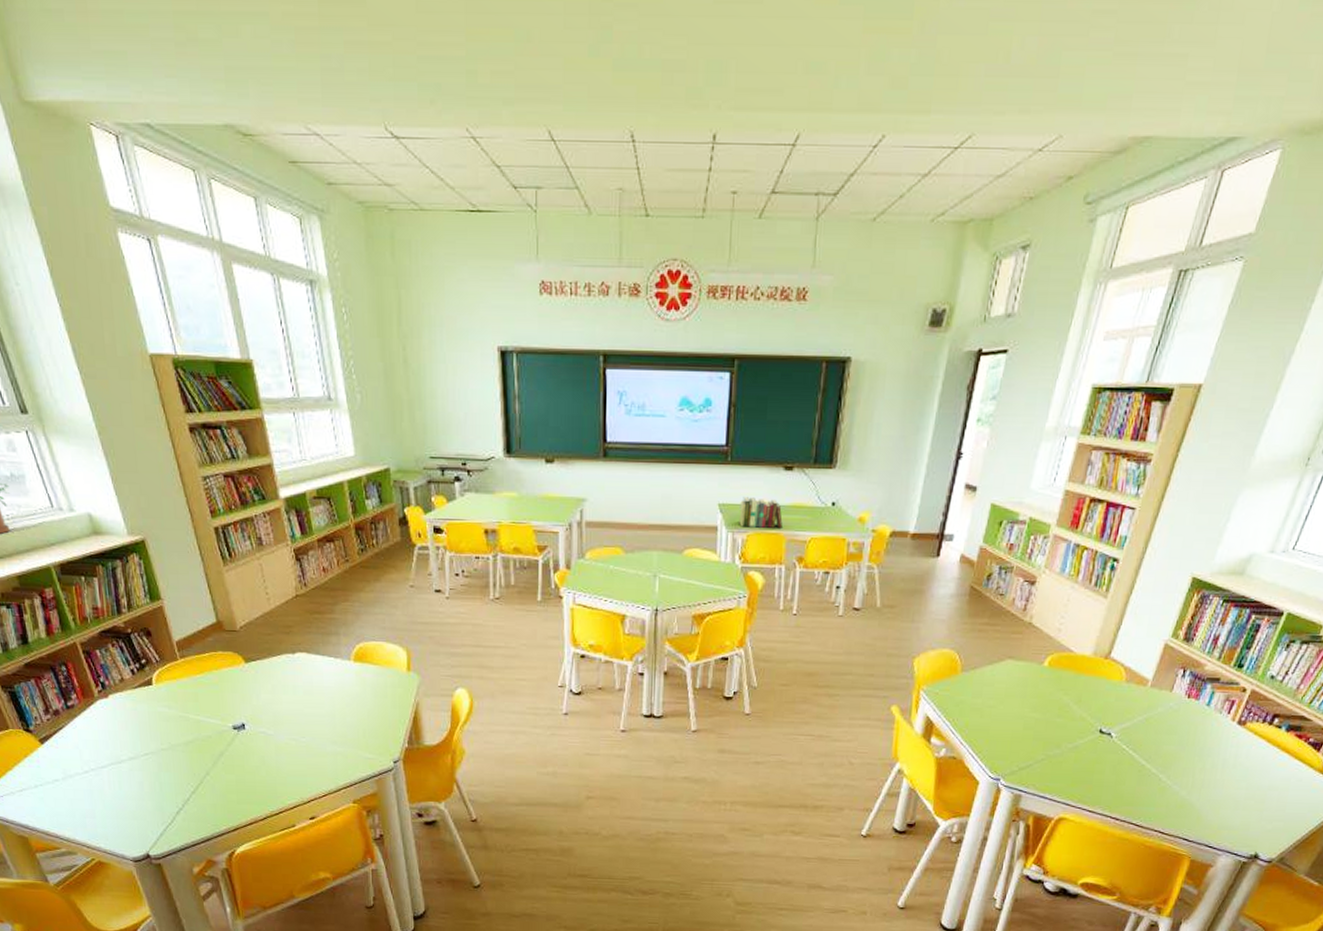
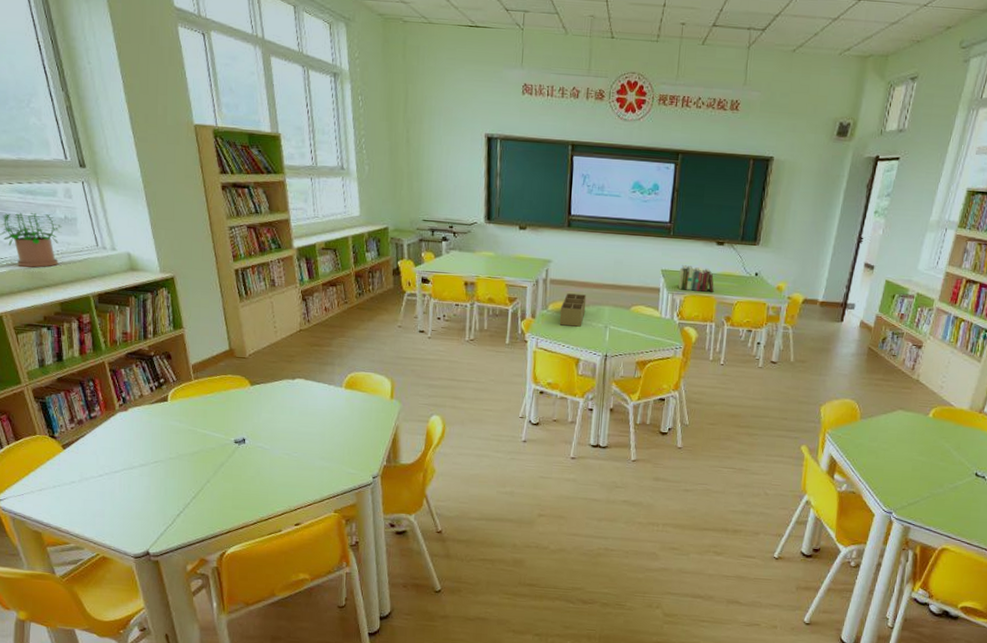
desk organizer: none [599,537,630,577] -> present [559,293,587,327]

